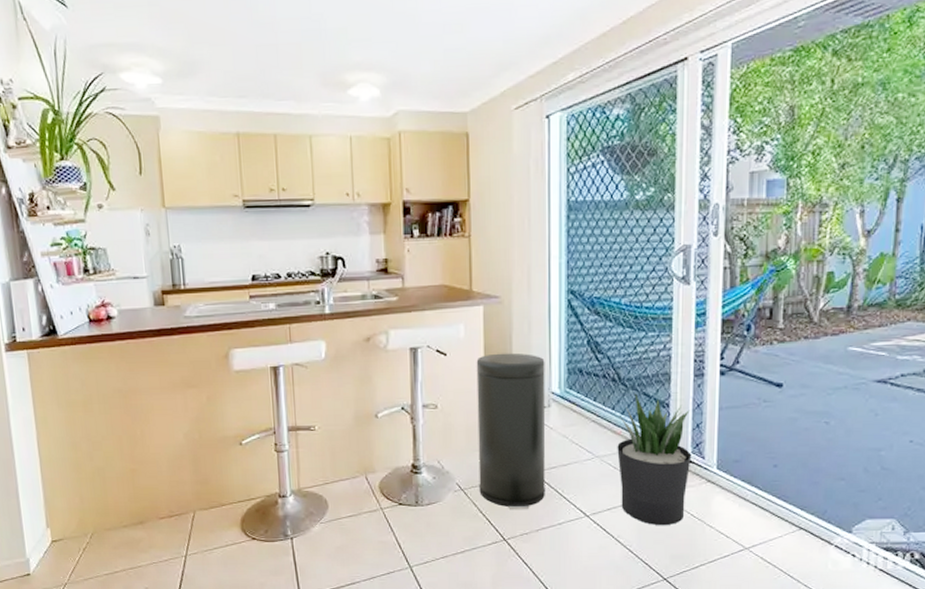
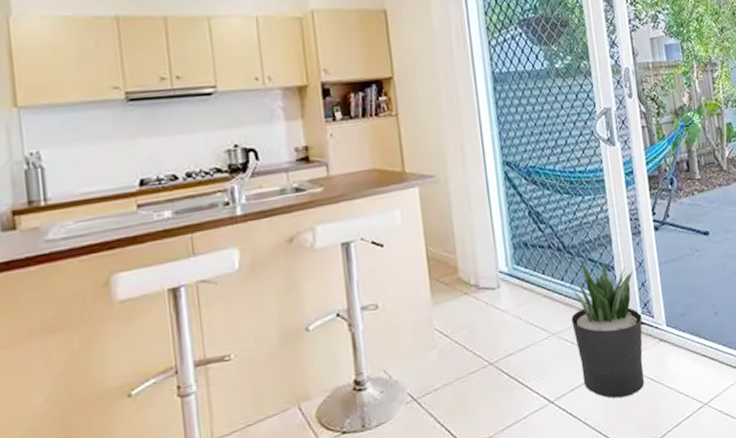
pedal bin: present [476,353,546,509] -> none [417,233,506,412]

